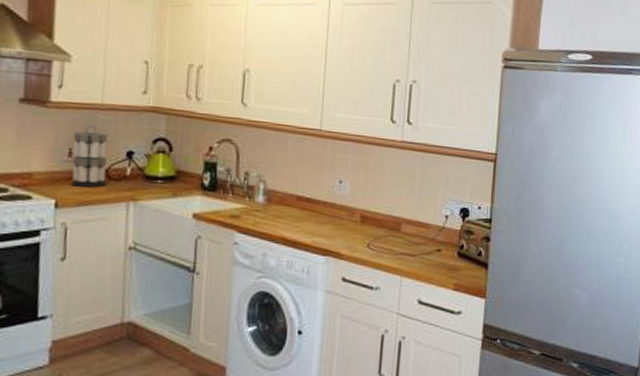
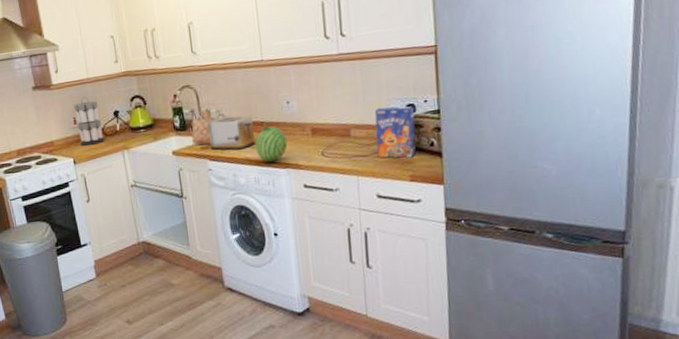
basket: none [220,171,254,213] -> present [191,109,215,146]
toaster: none [241,183,298,227] -> present [207,115,255,151]
fruit: none [295,199,333,247] -> present [255,122,288,163]
cereal box: none [425,206,468,265] -> present [374,106,416,158]

